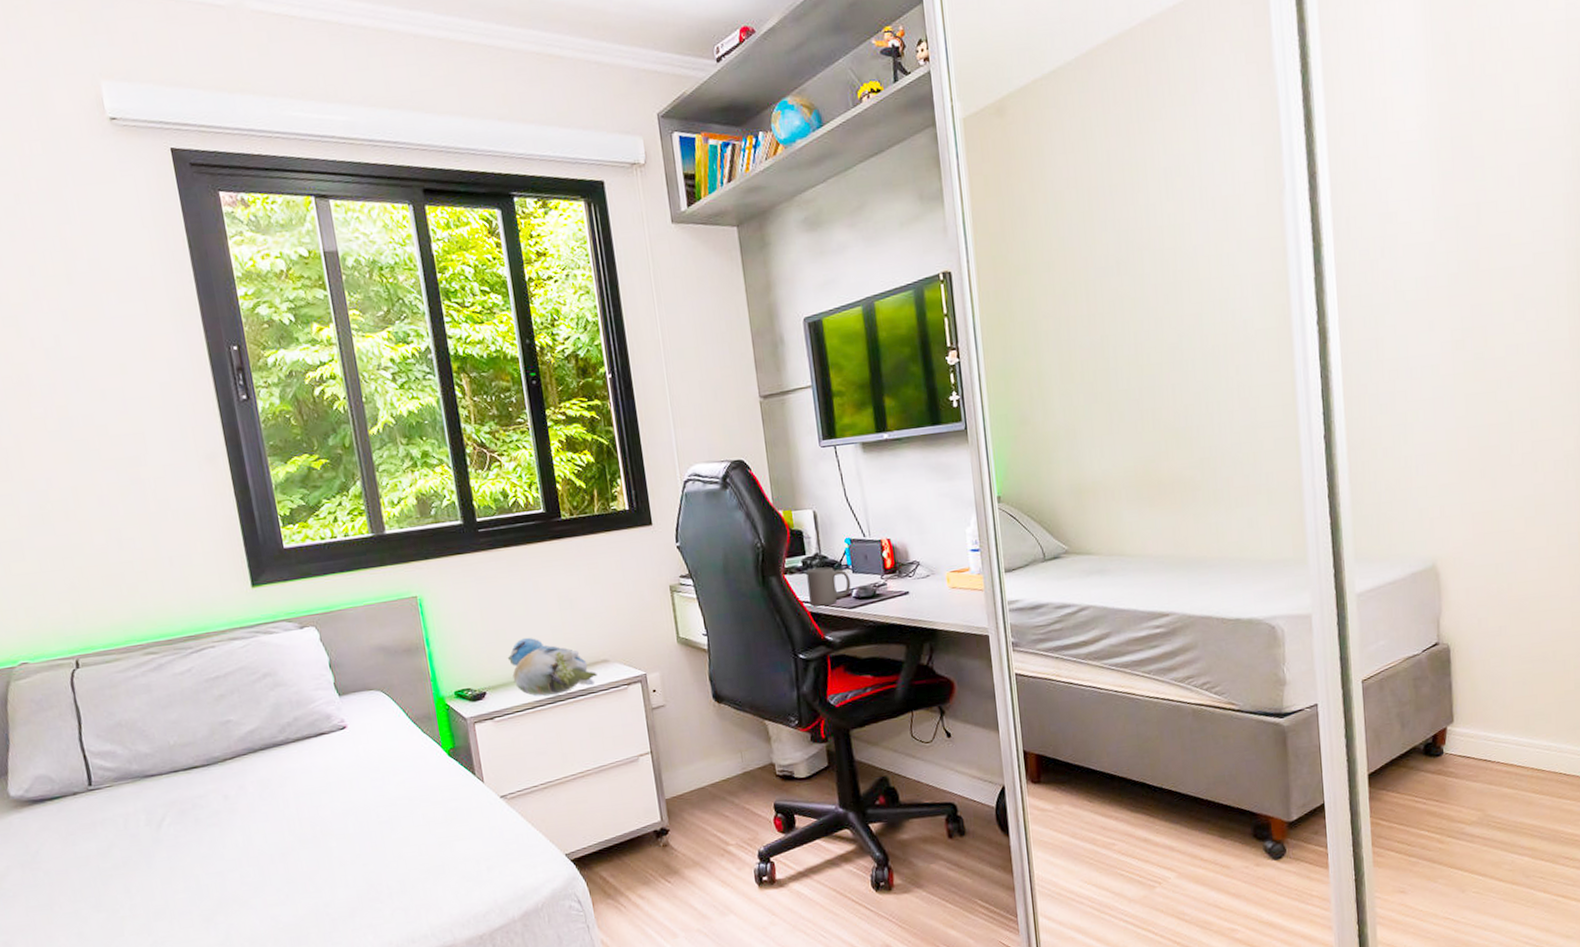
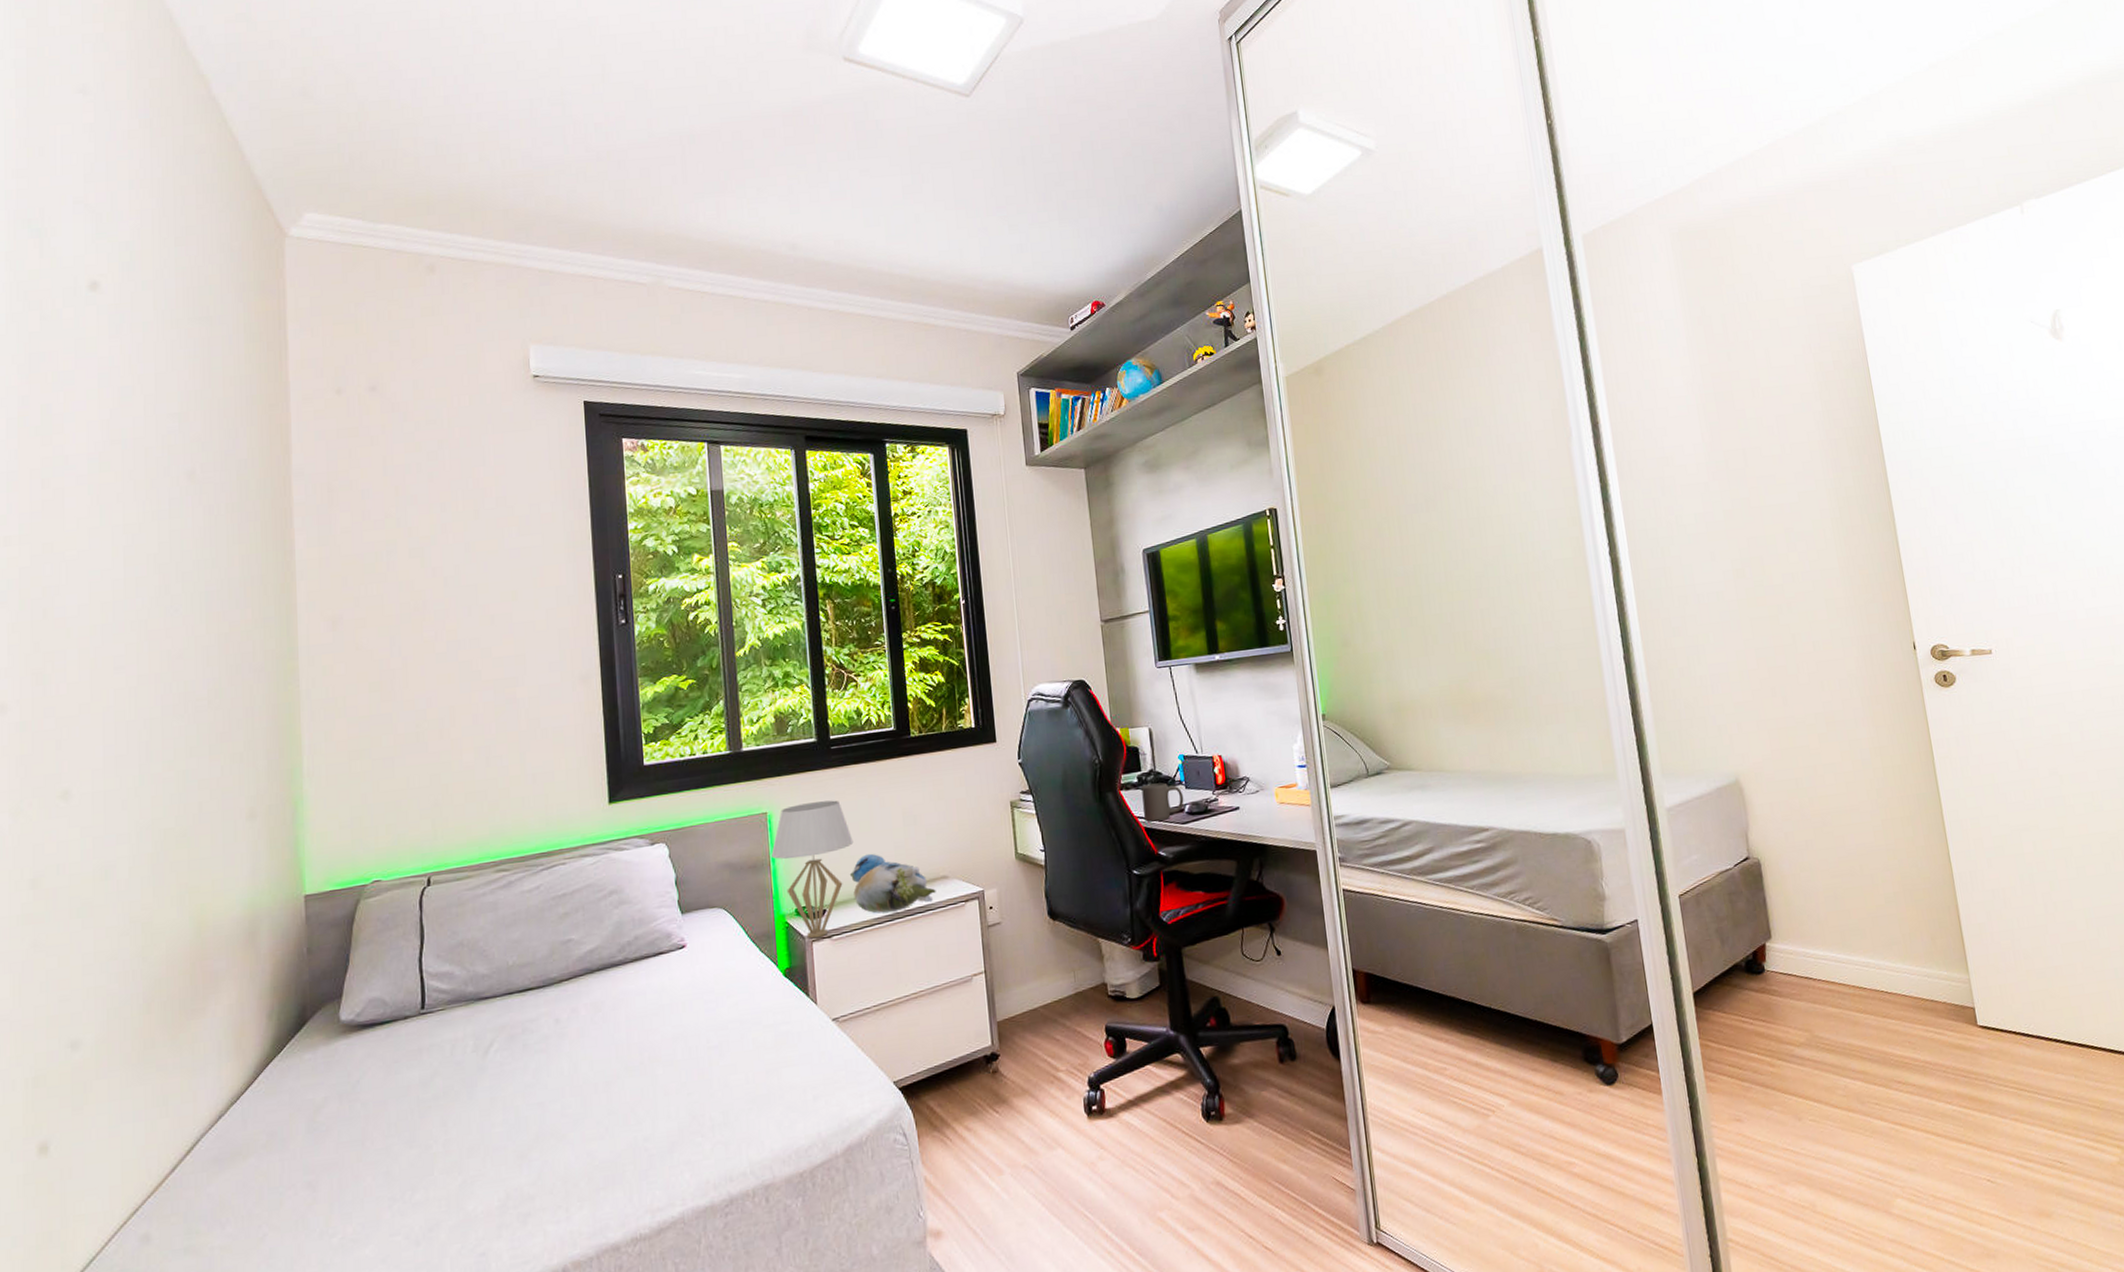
table lamp: none [425,584,509,721] -> present [771,800,854,939]

